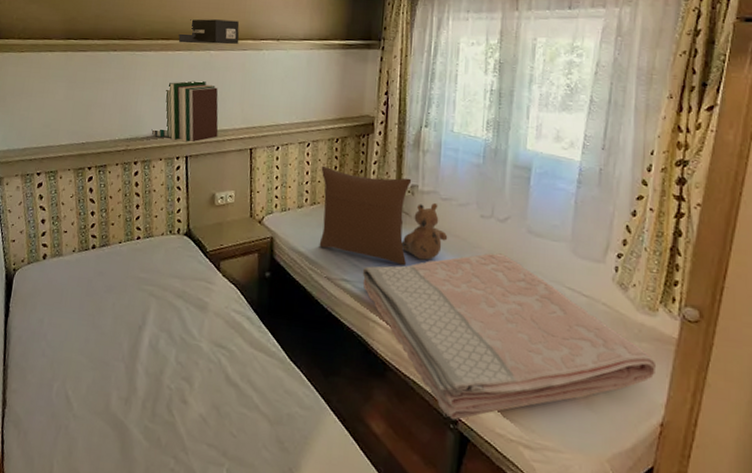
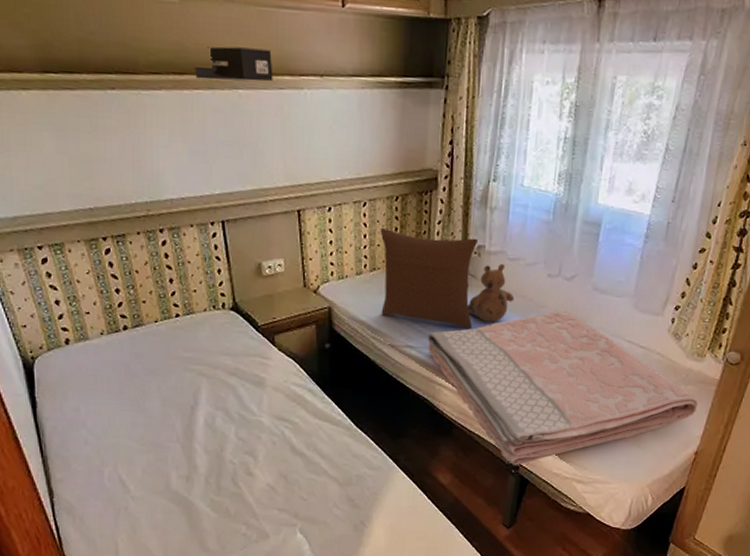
books: present [151,80,219,143] -> none [175,128,258,205]

